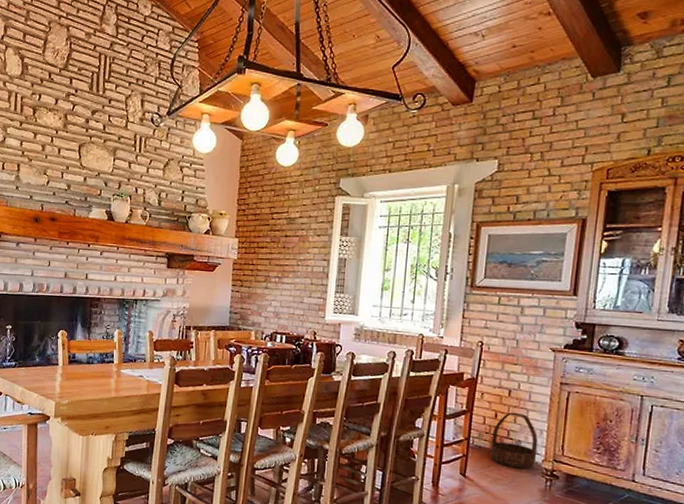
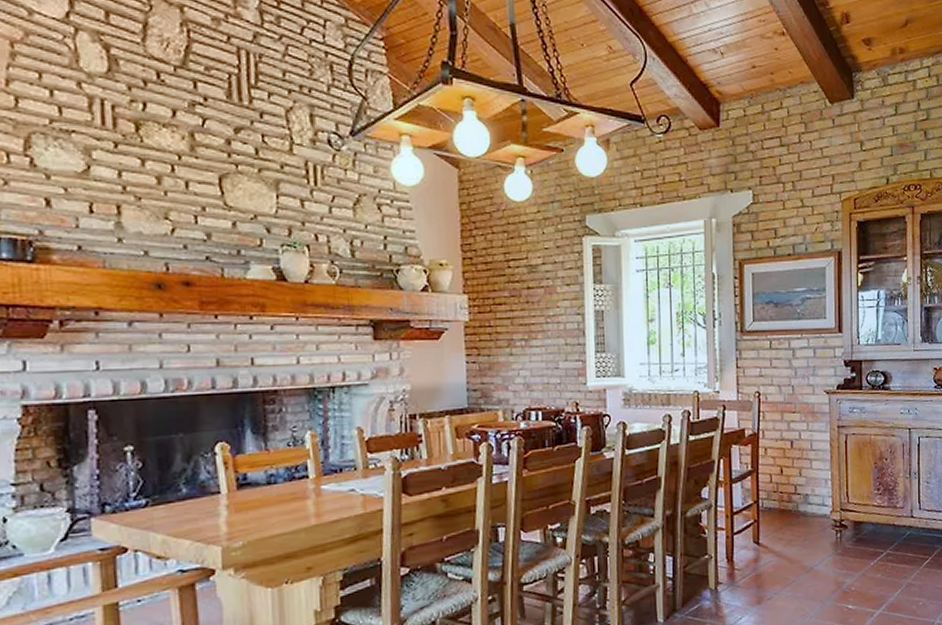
basket: present [490,412,539,469] -> none [780,464,825,525]

